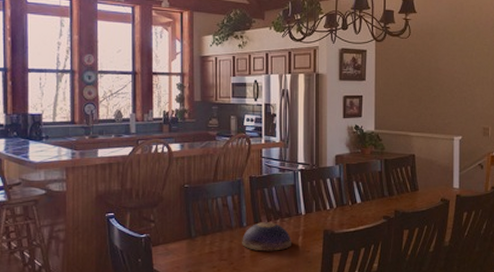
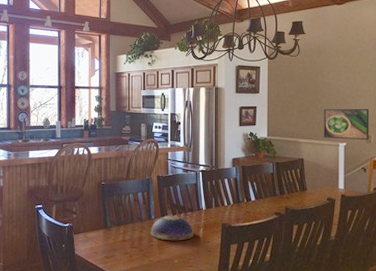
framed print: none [437,97,487,133] -> present [324,108,369,140]

